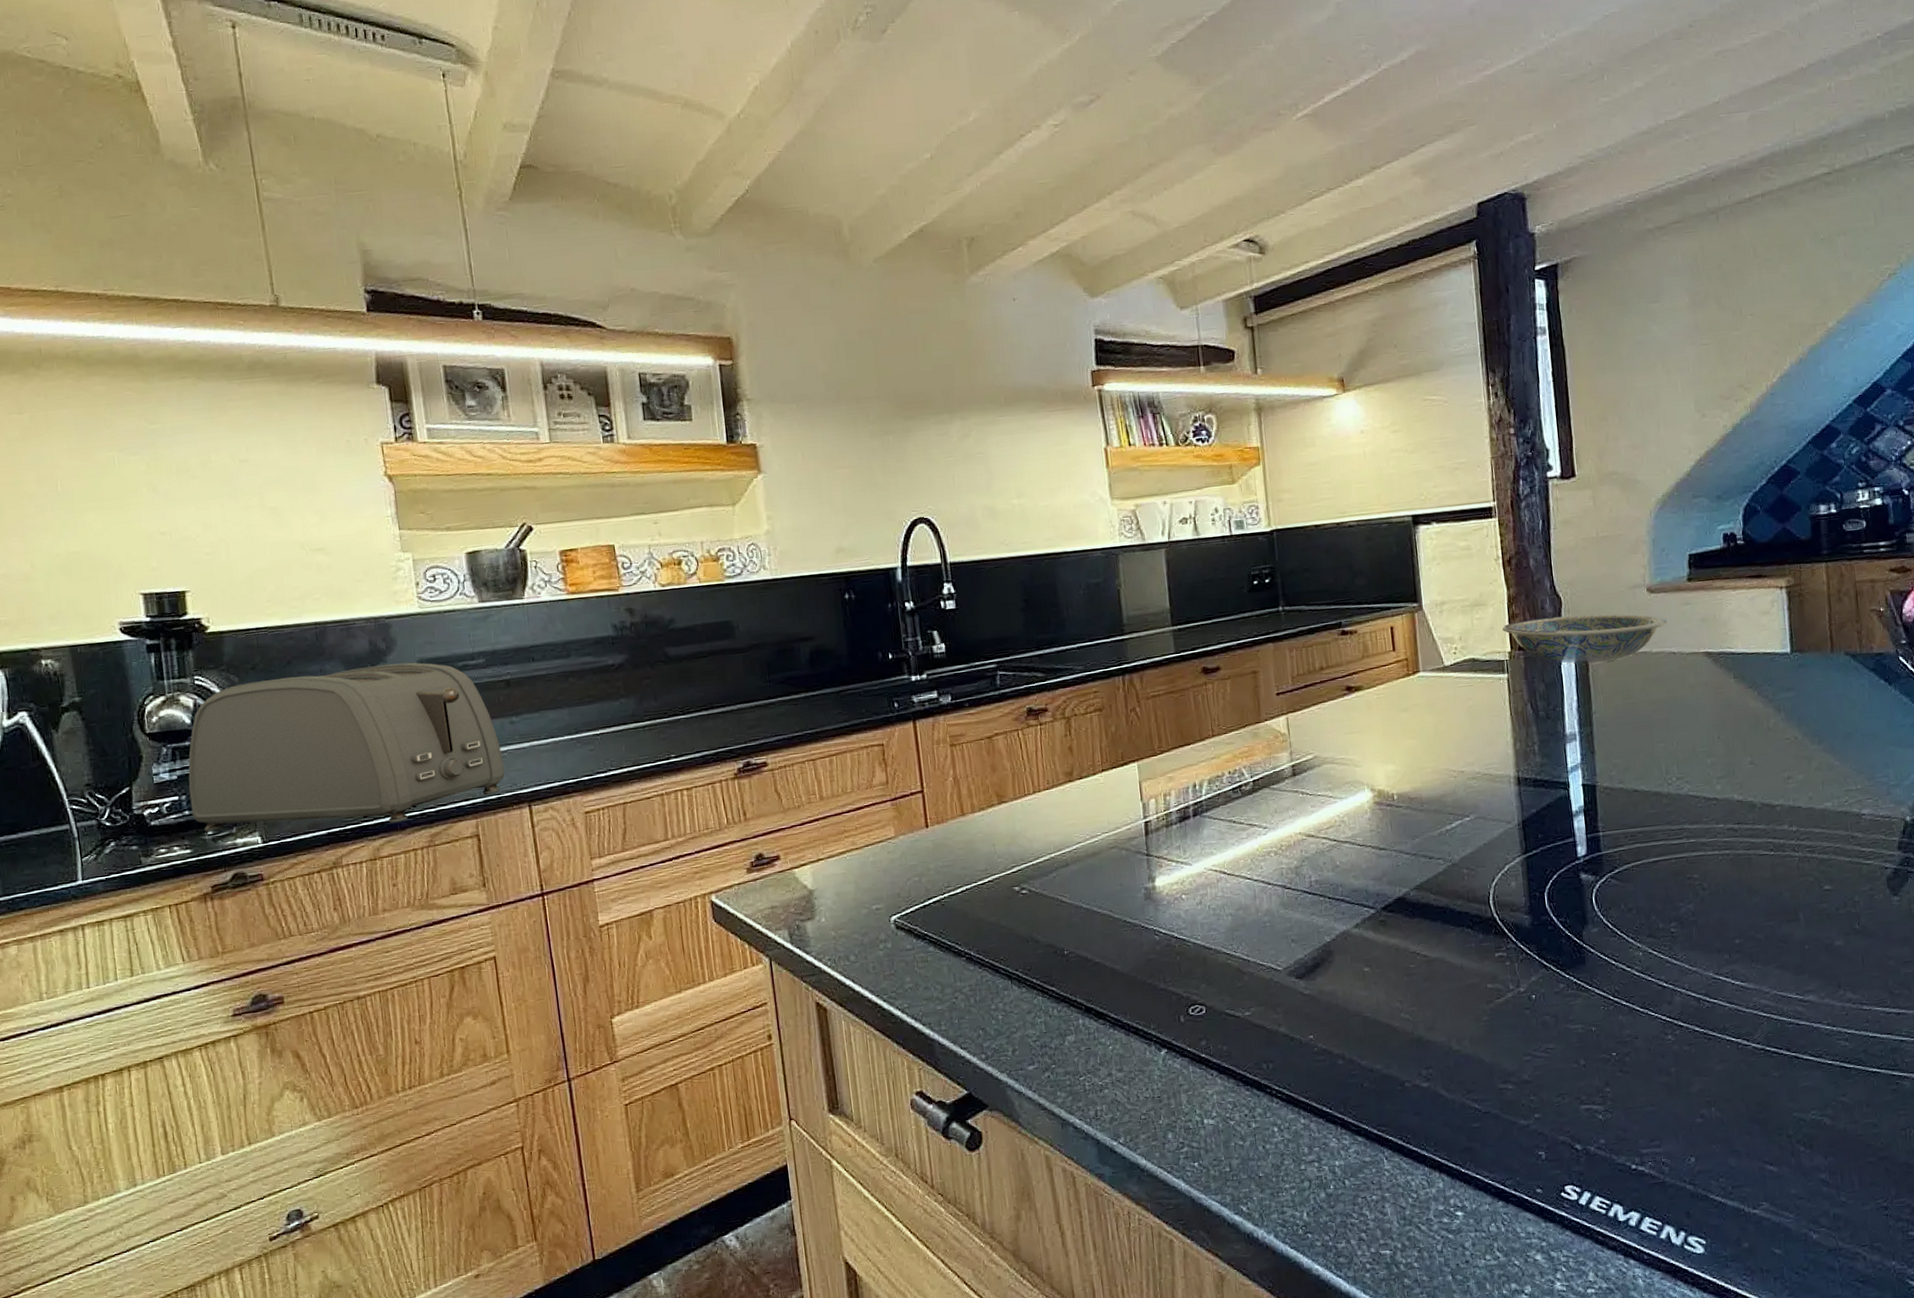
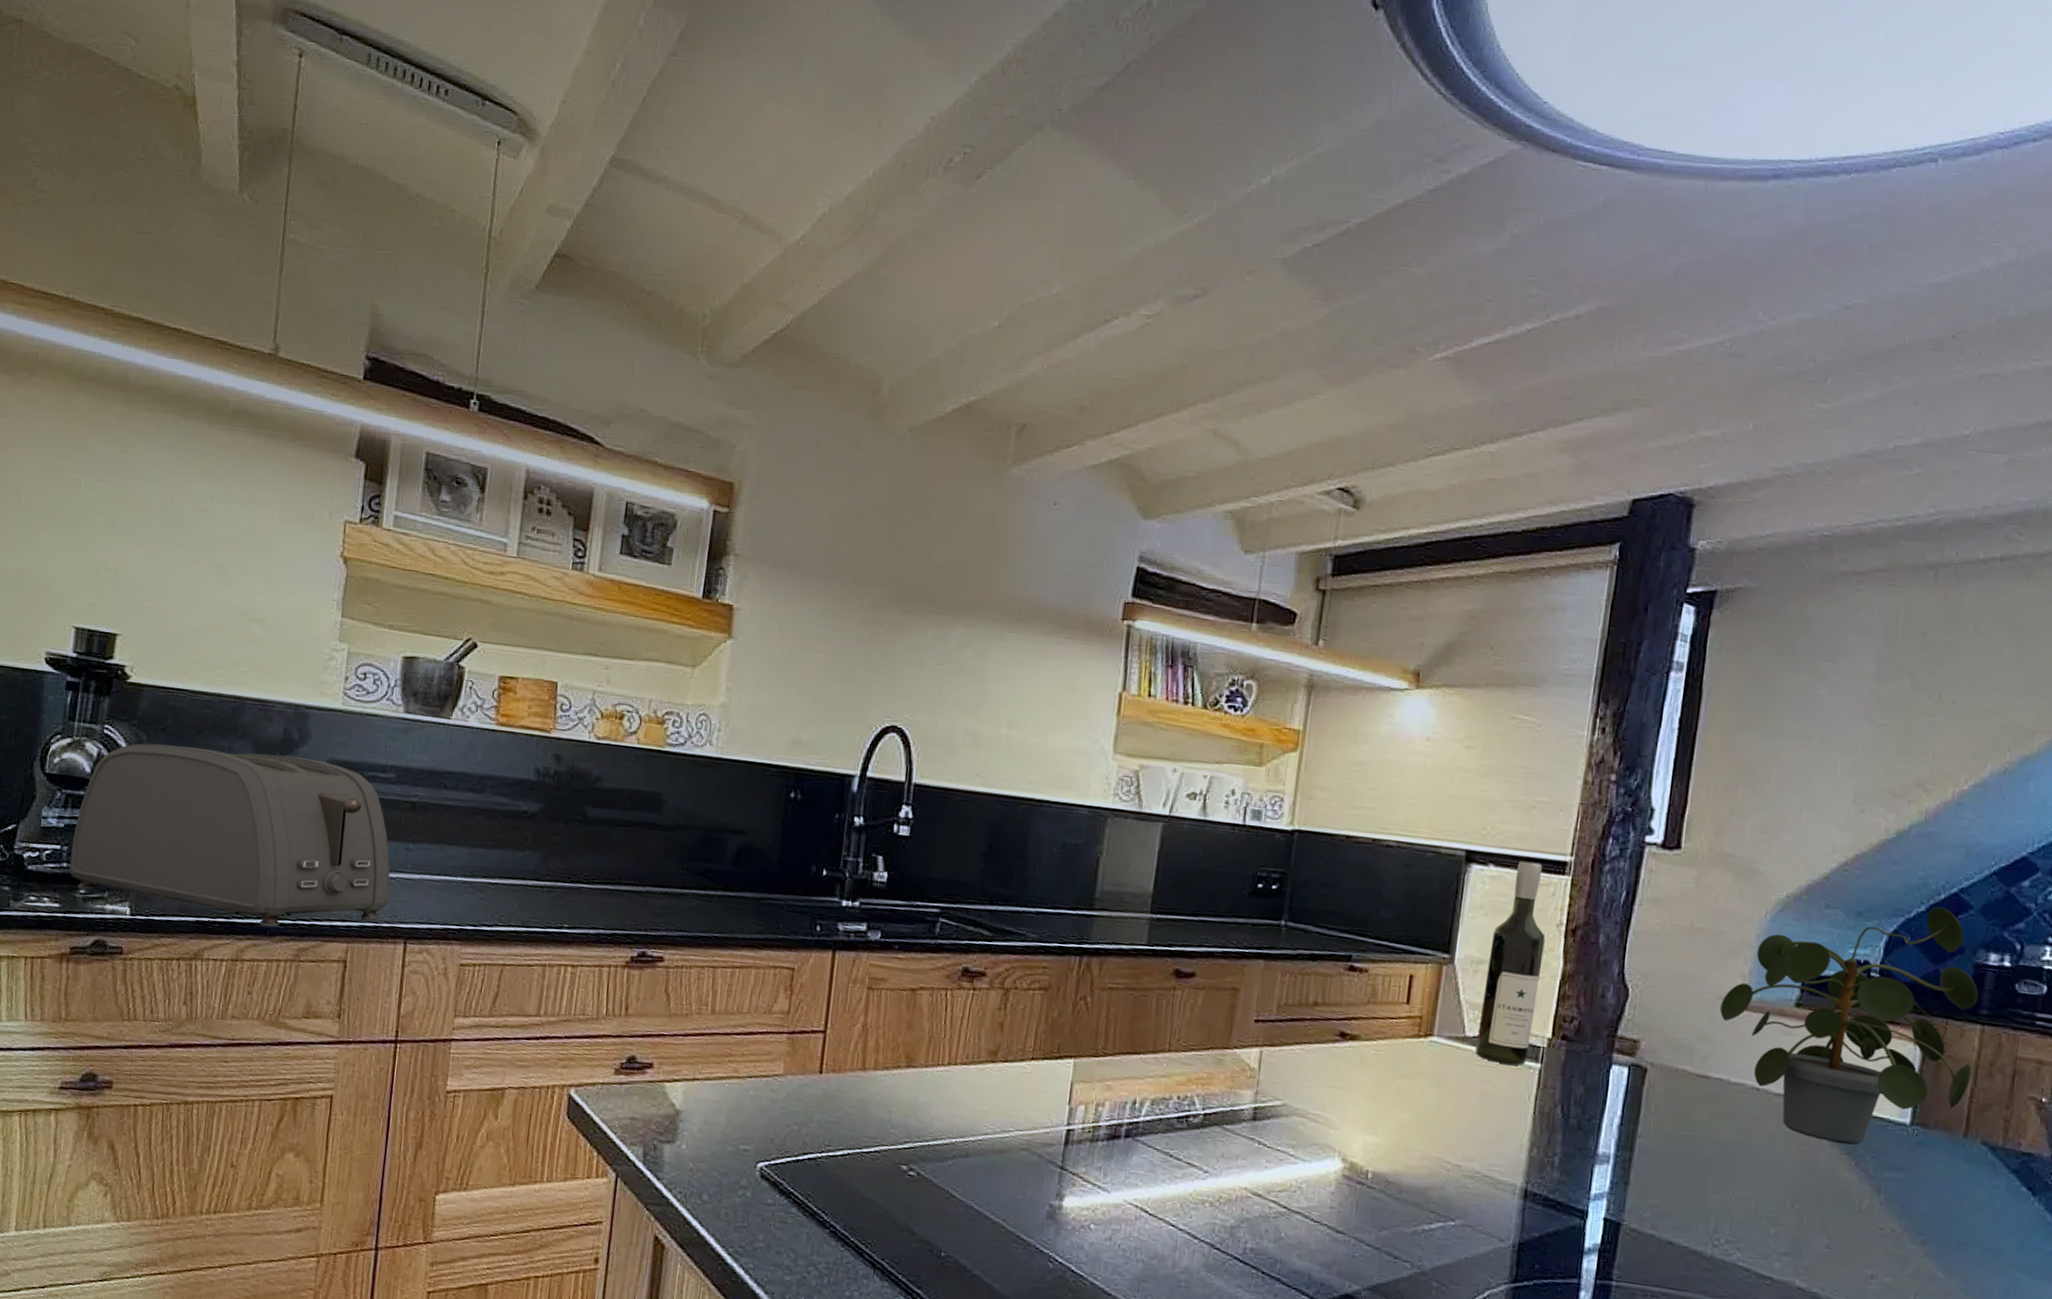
bottle: none [1447,512,1496,682] -> present [1475,860,1546,1066]
ceramic bowl: present [1502,614,1667,665] -> none [1547,1004,1757,1081]
potted plant: none [1632,477,1827,681] -> present [1720,907,1979,1145]

